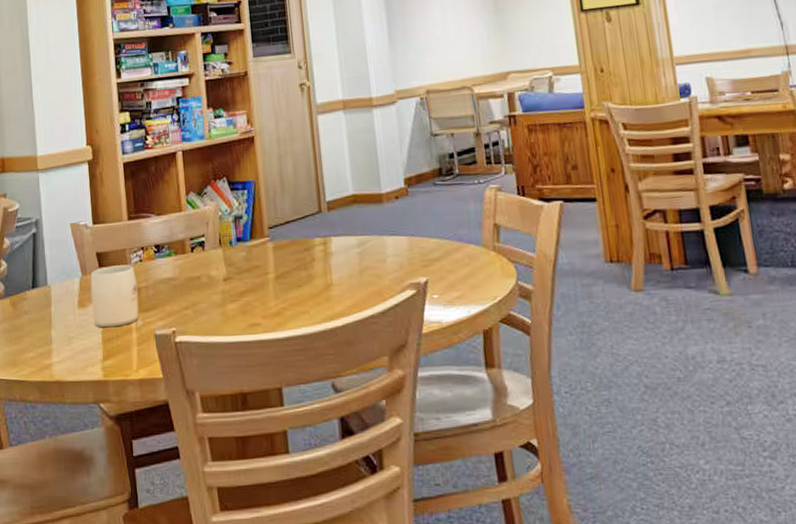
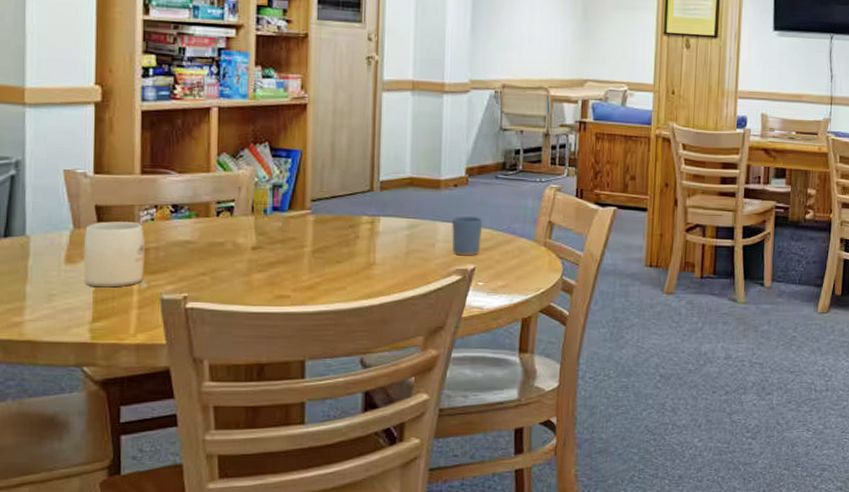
mug: none [398,227,430,269] -> present [452,216,483,256]

